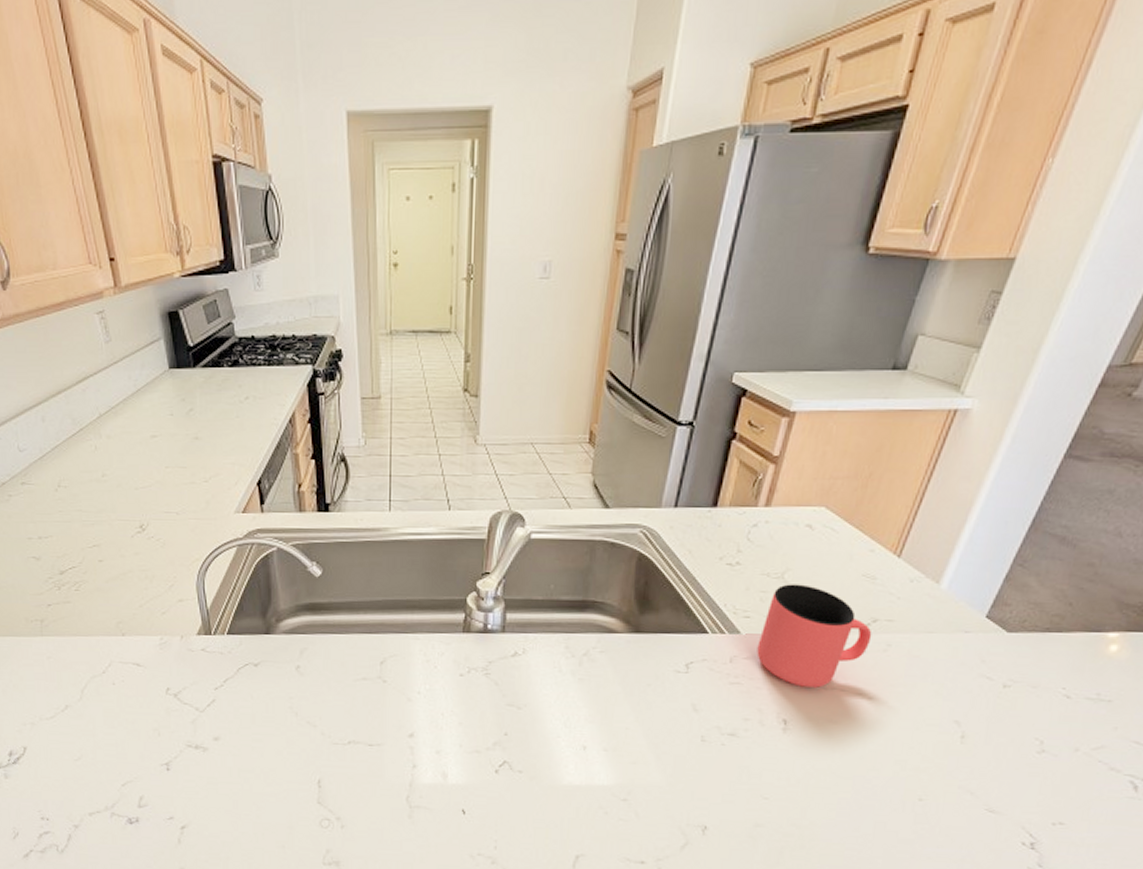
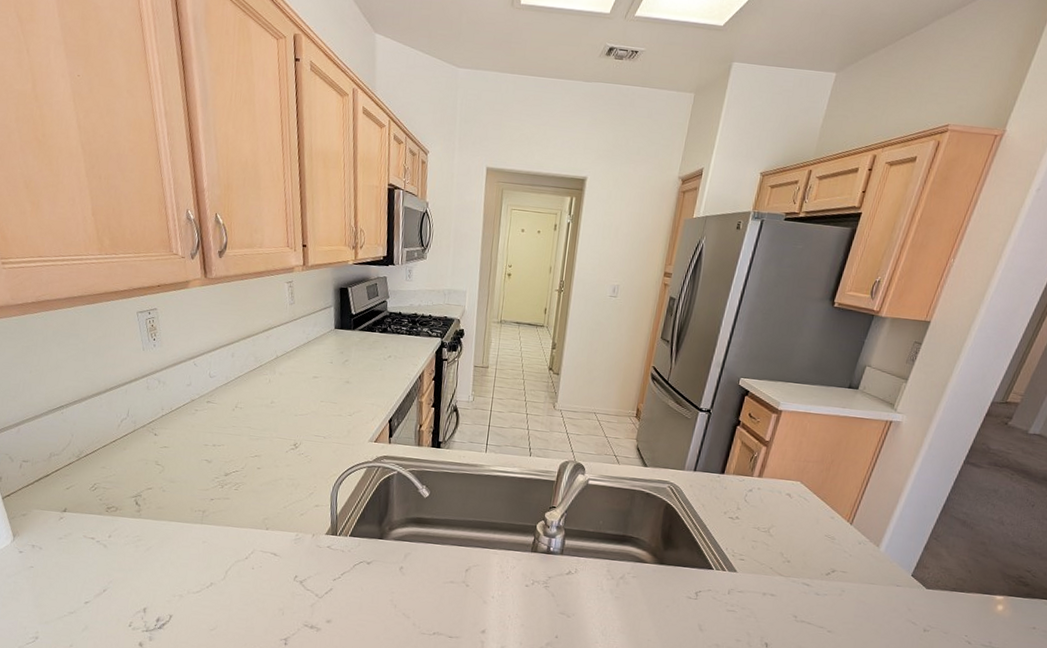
cup: present [757,584,872,687] -> none [748,537,831,620]

